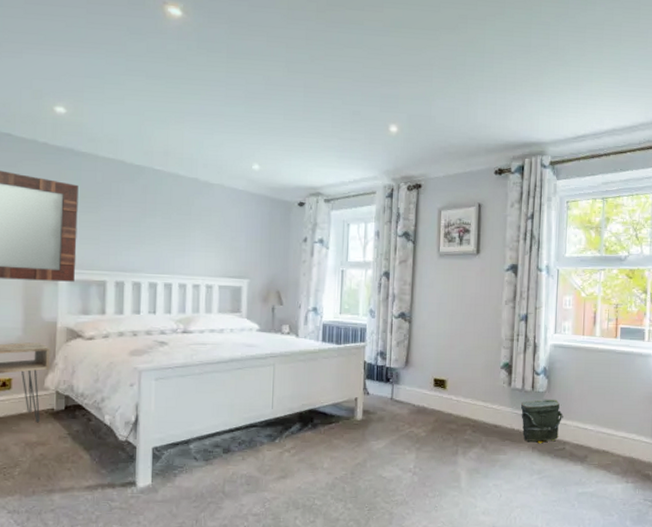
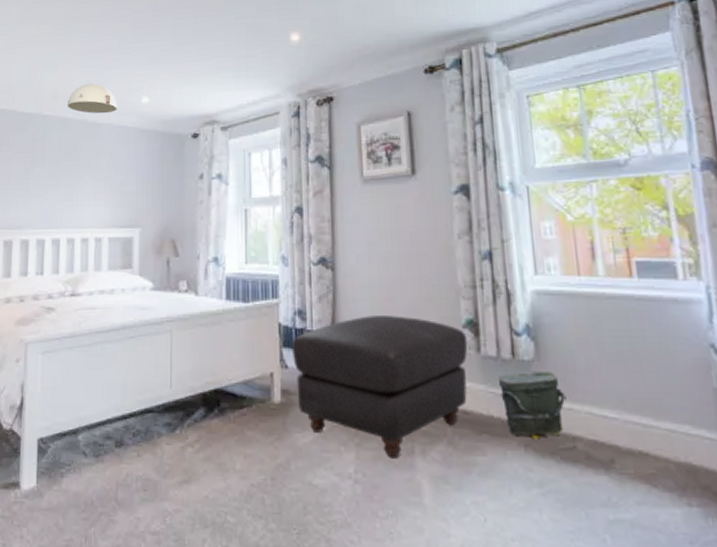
ceiling light: none [179,145,229,175] -> present [68,83,117,114]
ottoman: none [374,358,503,458] -> present [292,316,468,459]

